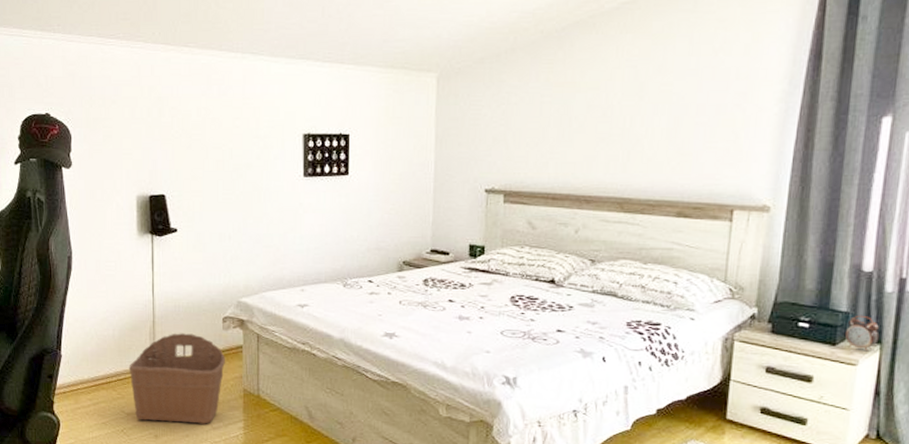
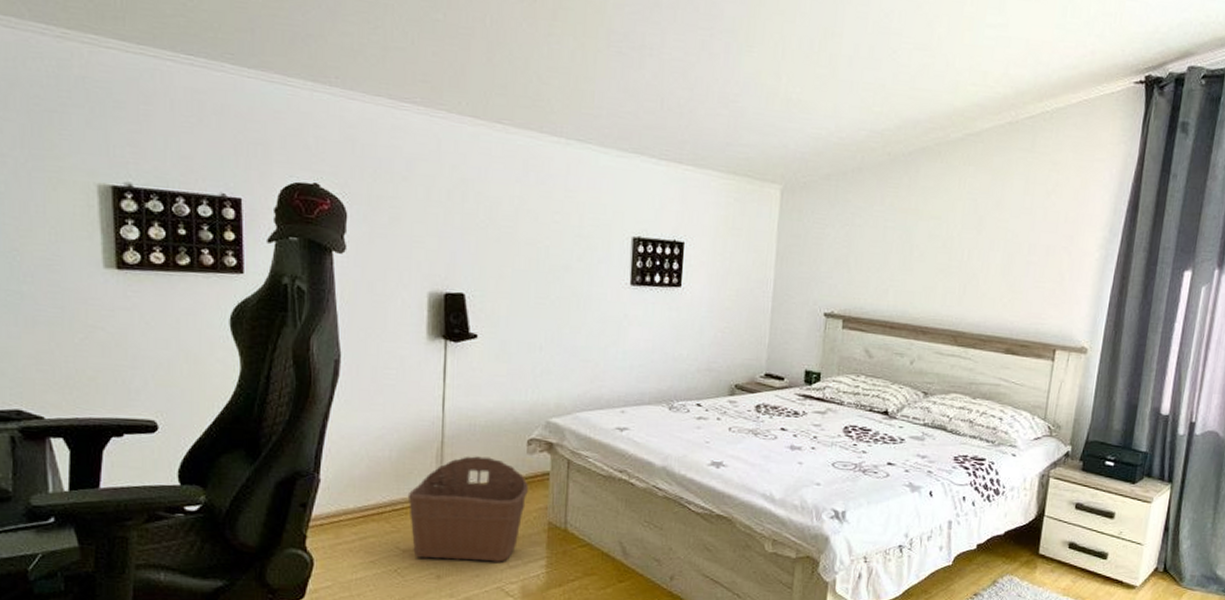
alarm clock: present [844,315,880,352] -> none [1142,455,1171,490]

